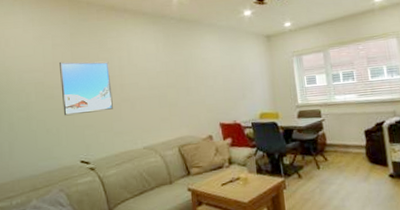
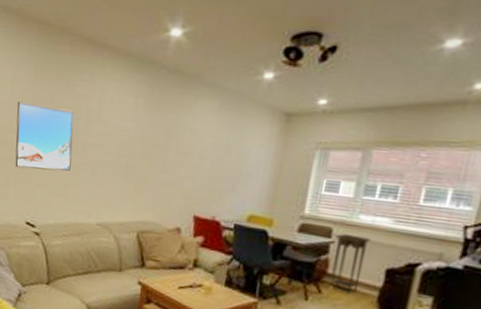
pedestal table: none [324,111,350,156] -> present [330,233,372,293]

